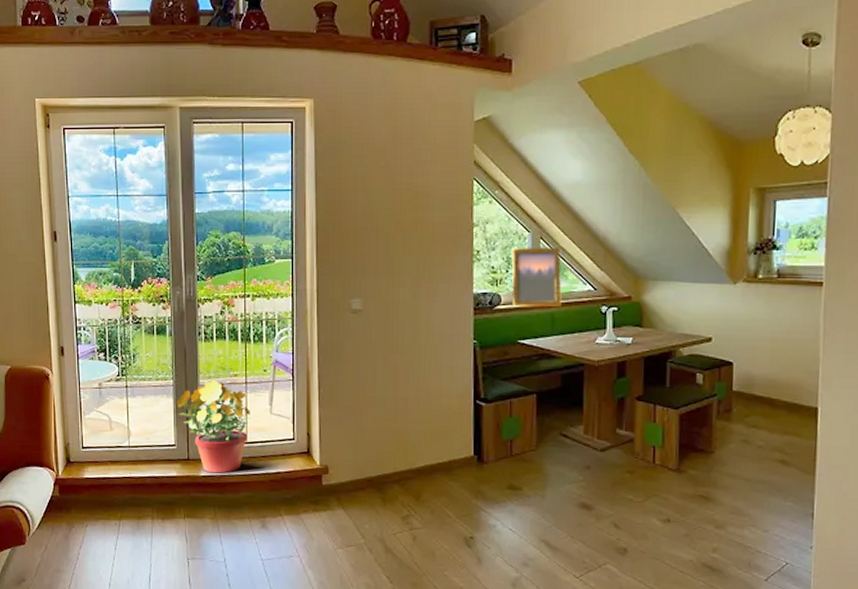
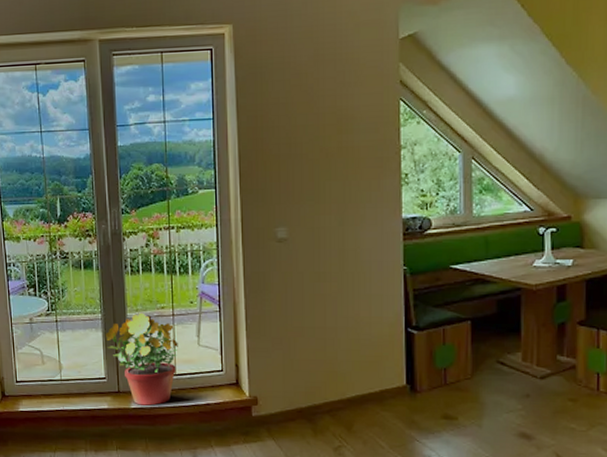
picture frame: present [511,247,562,307] -> none [441,167,496,231]

